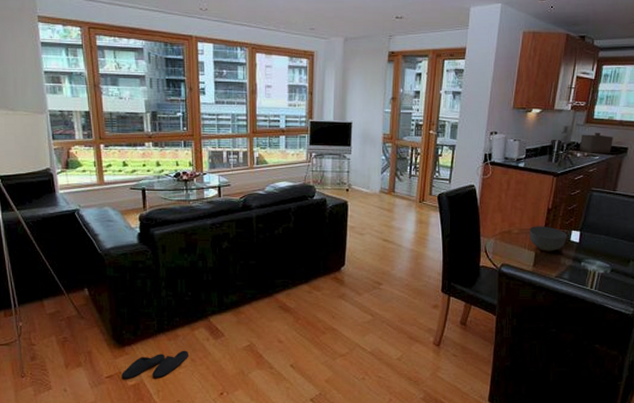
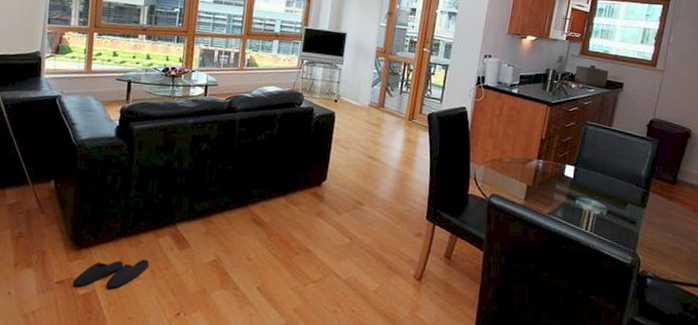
bowl: present [529,226,568,252] -> none [521,156,562,186]

